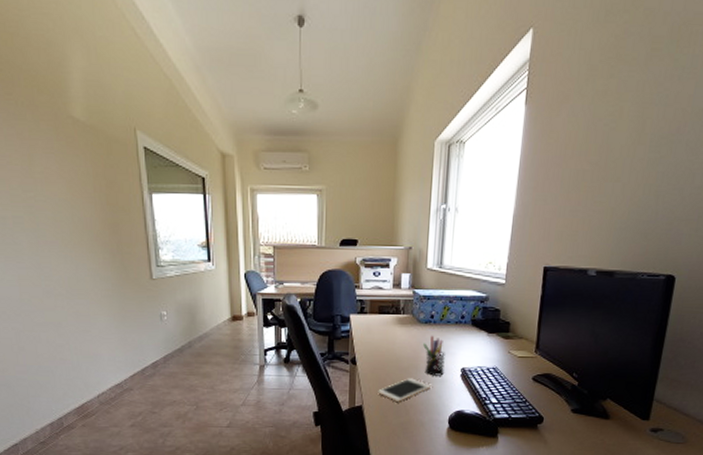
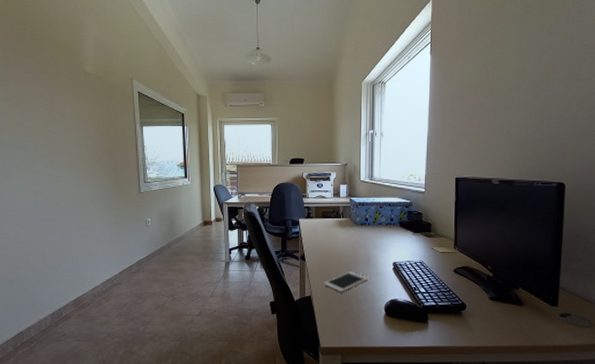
pen holder: present [423,335,445,376] -> none [360,235,379,270]

